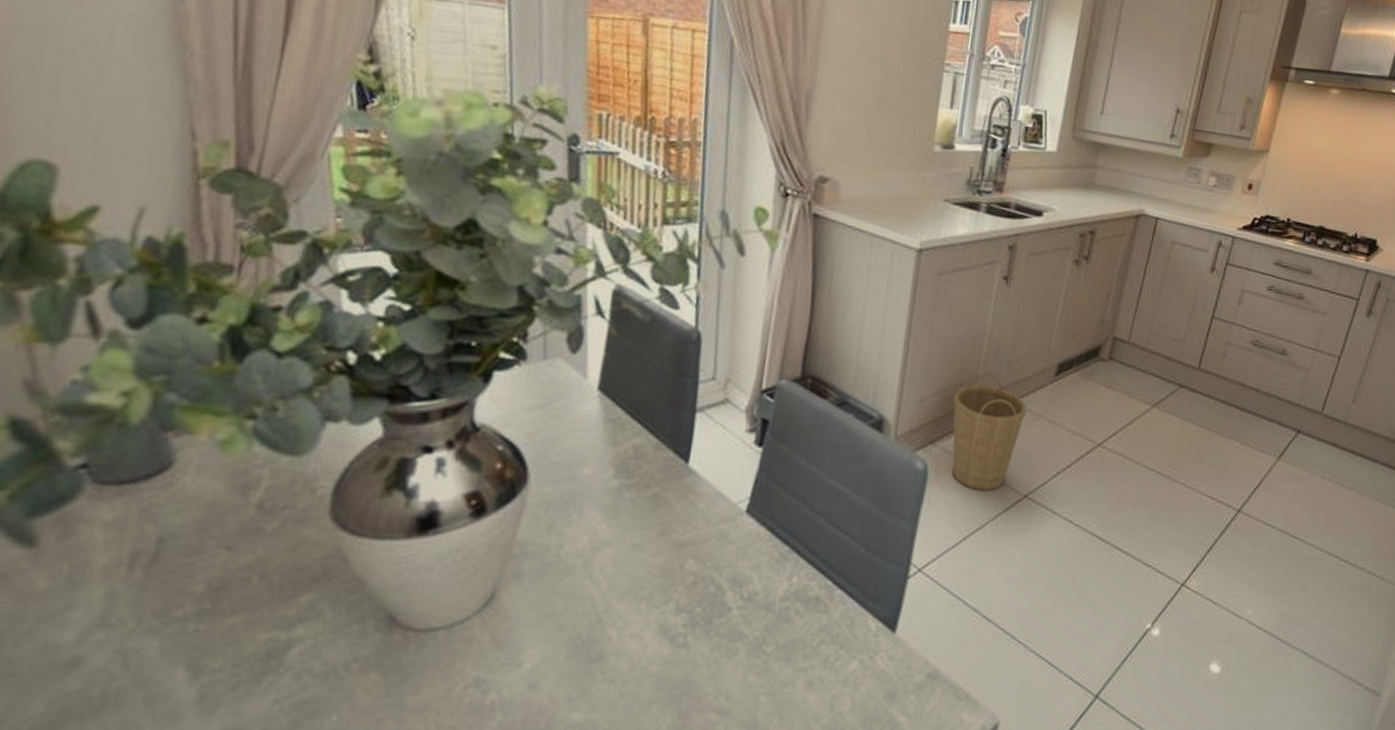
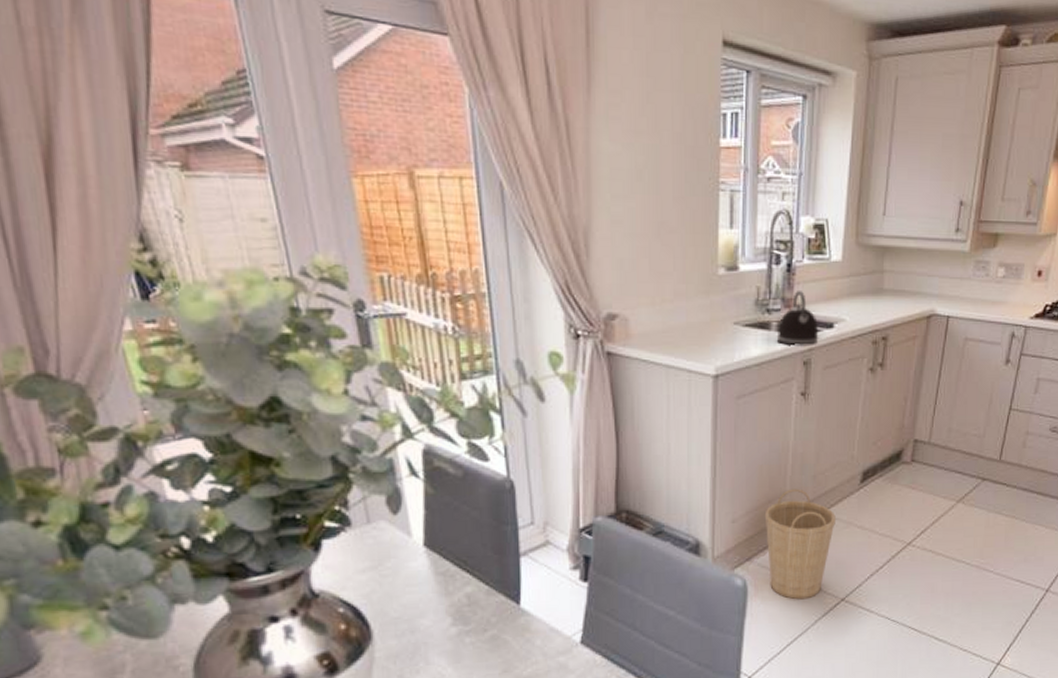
kettle: none [984,175,1027,232] -> present [776,289,819,347]

